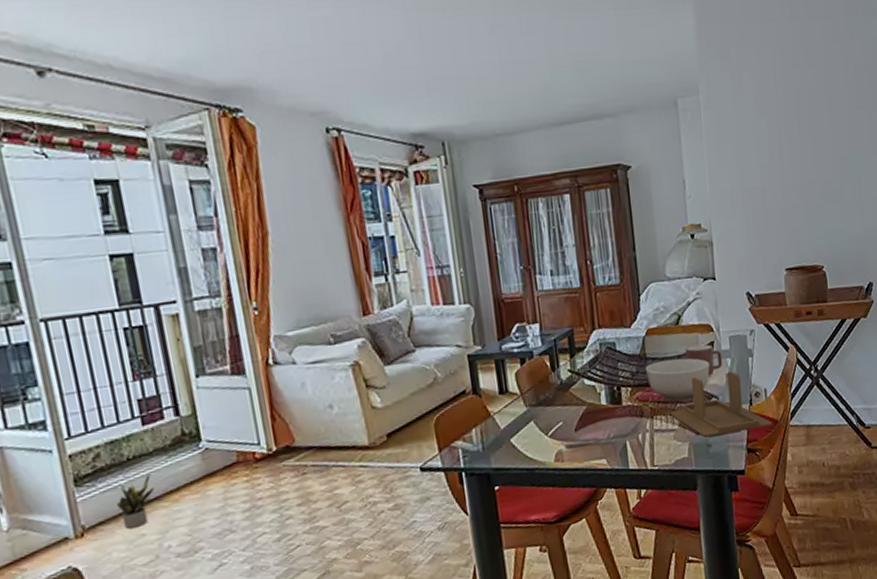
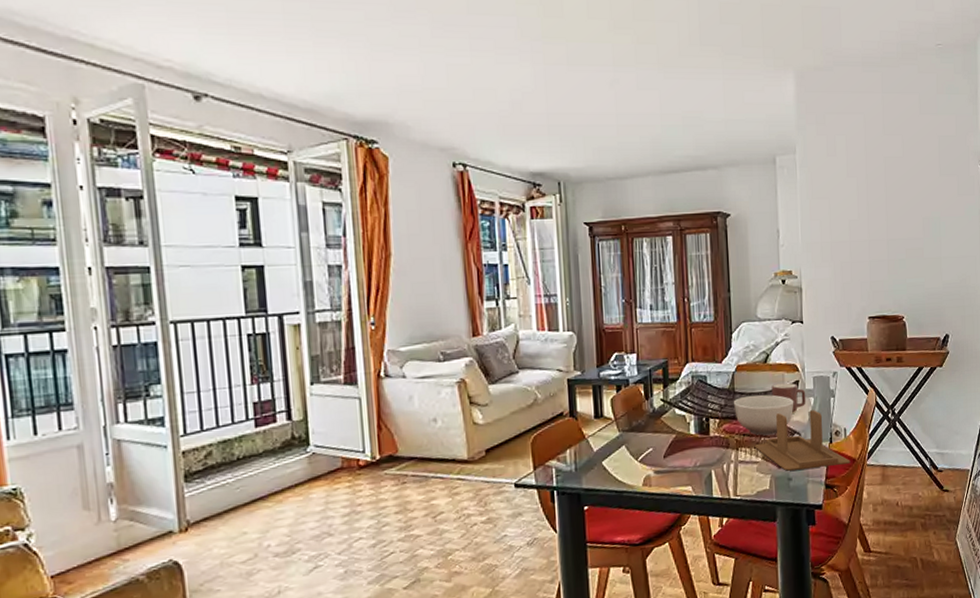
potted plant: present [116,473,155,529] -> none [223,473,261,526]

